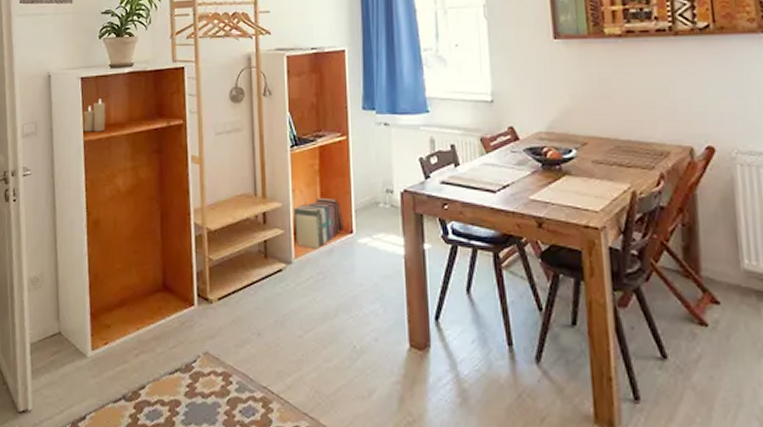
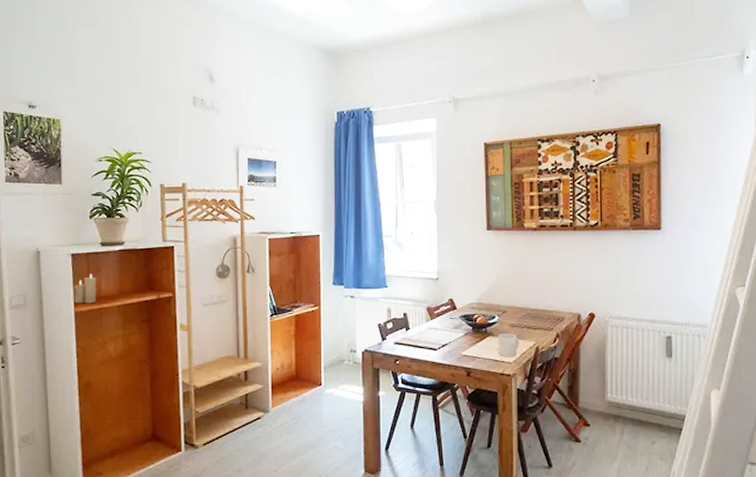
books: present [293,197,344,250] -> none [271,357,314,400]
mug: none [577,172,609,204] -> present [498,333,520,357]

